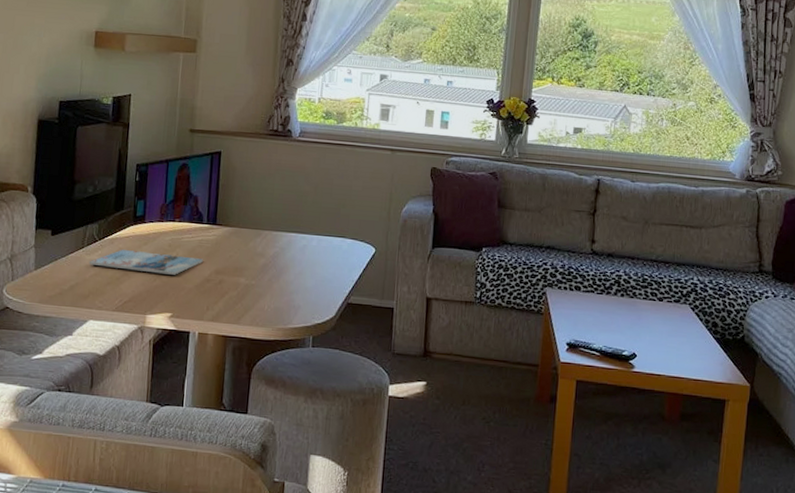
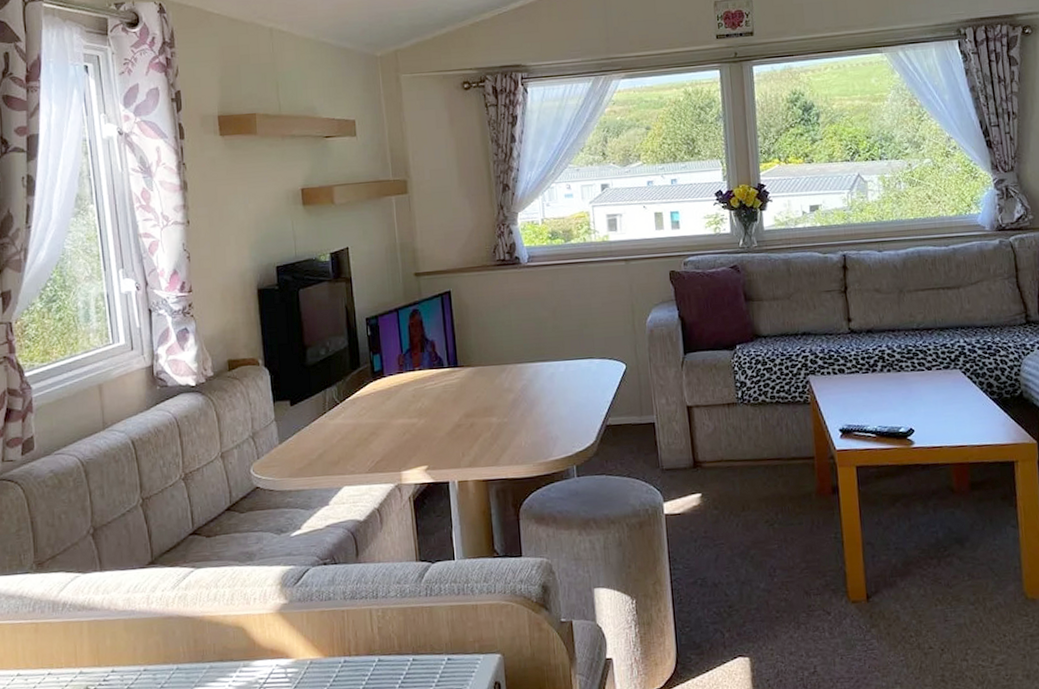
magazine: present [88,249,203,275] -> none [333,404,450,430]

